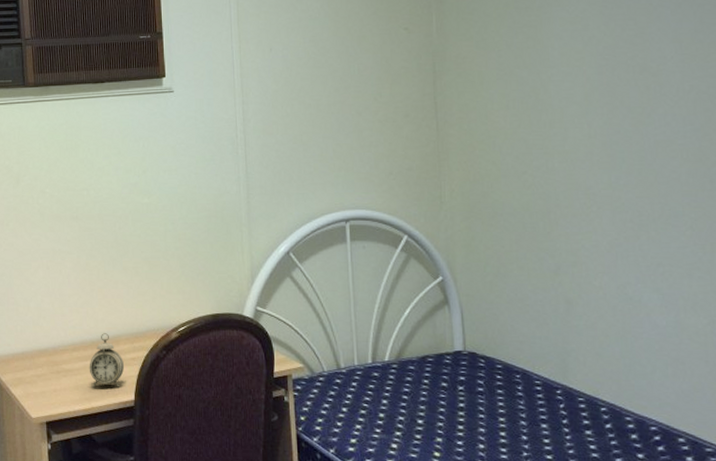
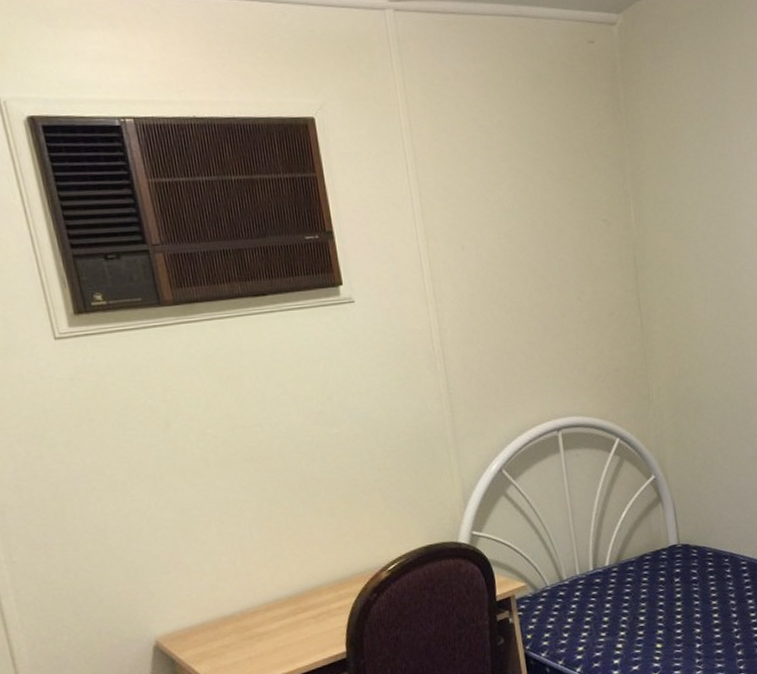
alarm clock: present [89,333,125,388] -> none [287,585,331,647]

